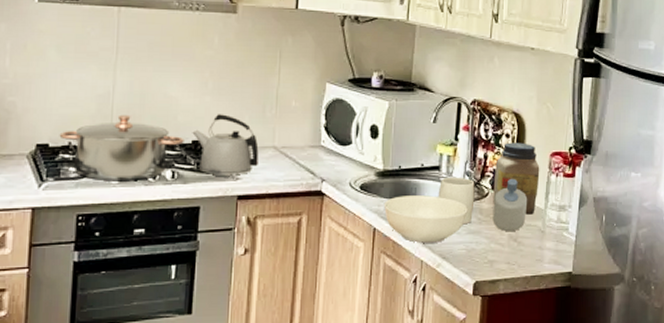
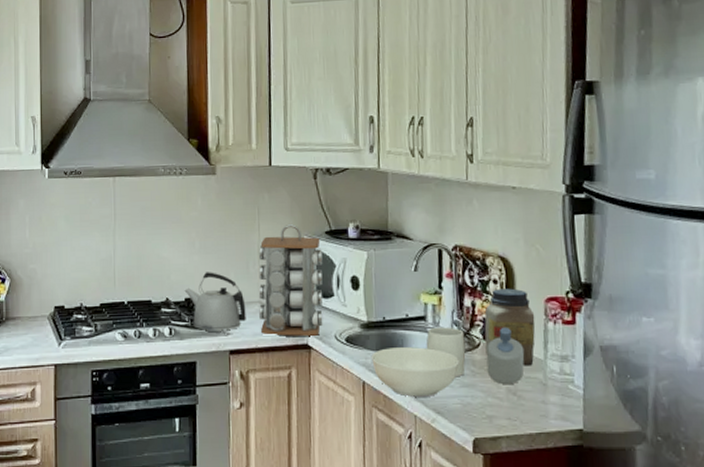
cooking pot: present [59,114,184,182] -> none [72,276,178,339]
spice rack: none [272,70,344,184] -> present [258,224,323,338]

